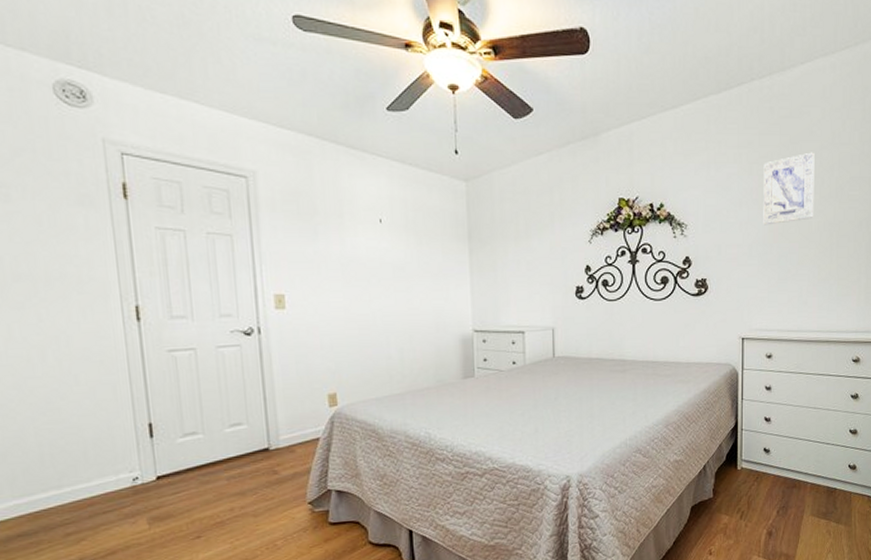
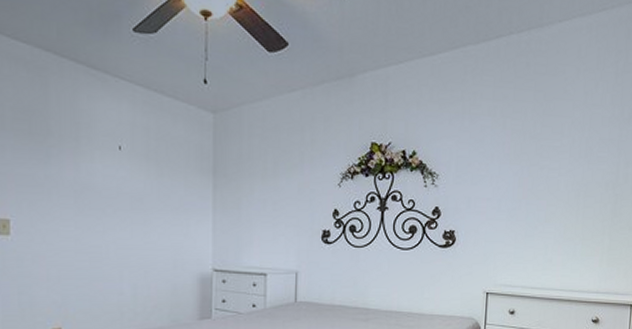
wall art: present [763,152,815,225] -> none [513,110,567,181]

